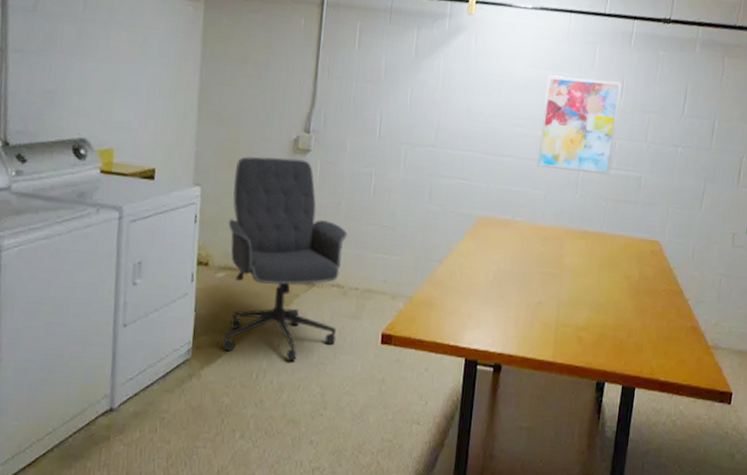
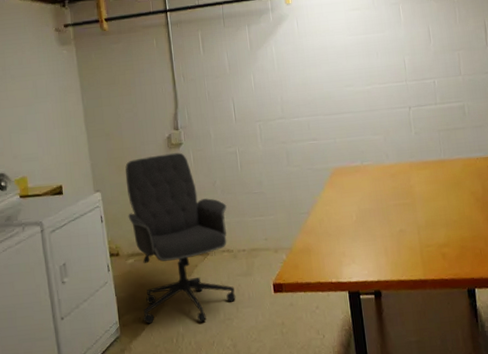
wall art: present [537,75,622,176] -> none [364,30,436,116]

